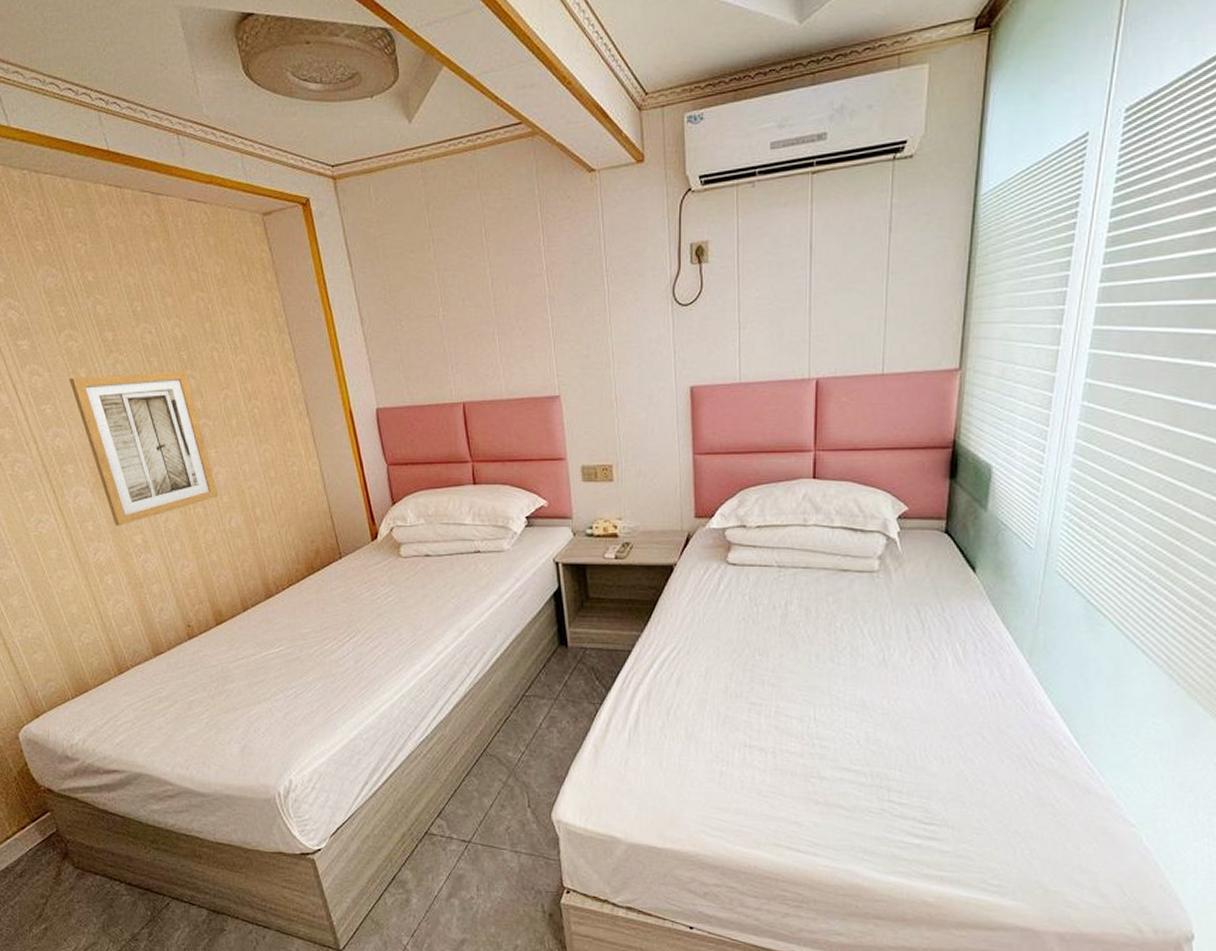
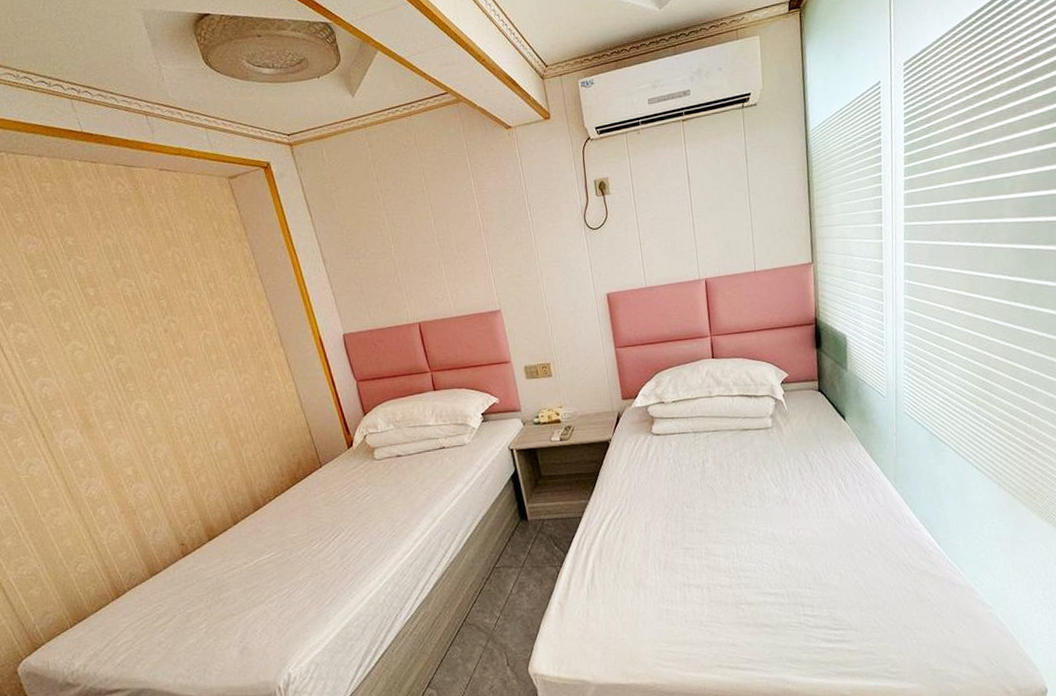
wall art: present [69,371,218,526] -> none [54,316,204,461]

